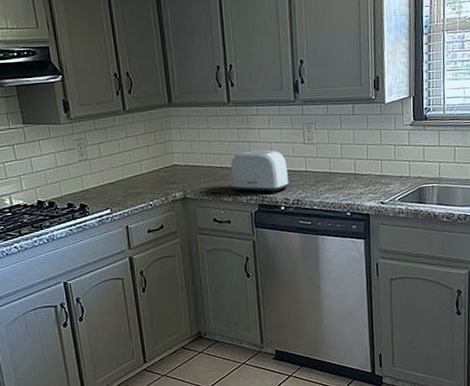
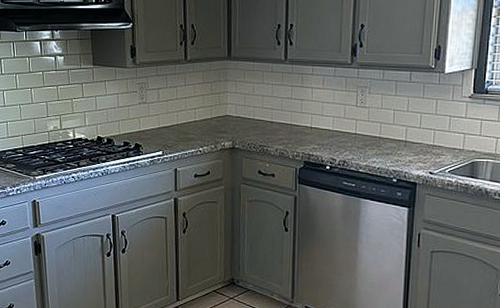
toaster: present [230,150,289,193] -> none [279,109,337,152]

